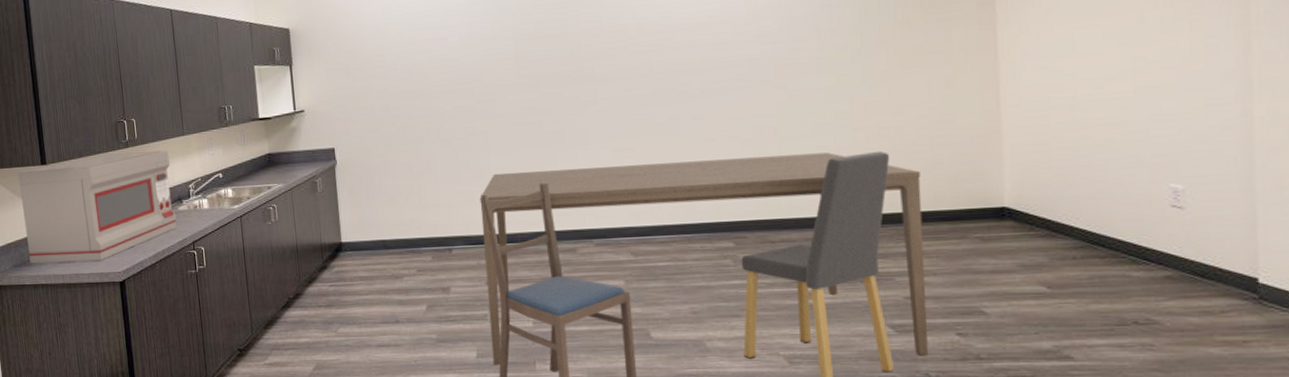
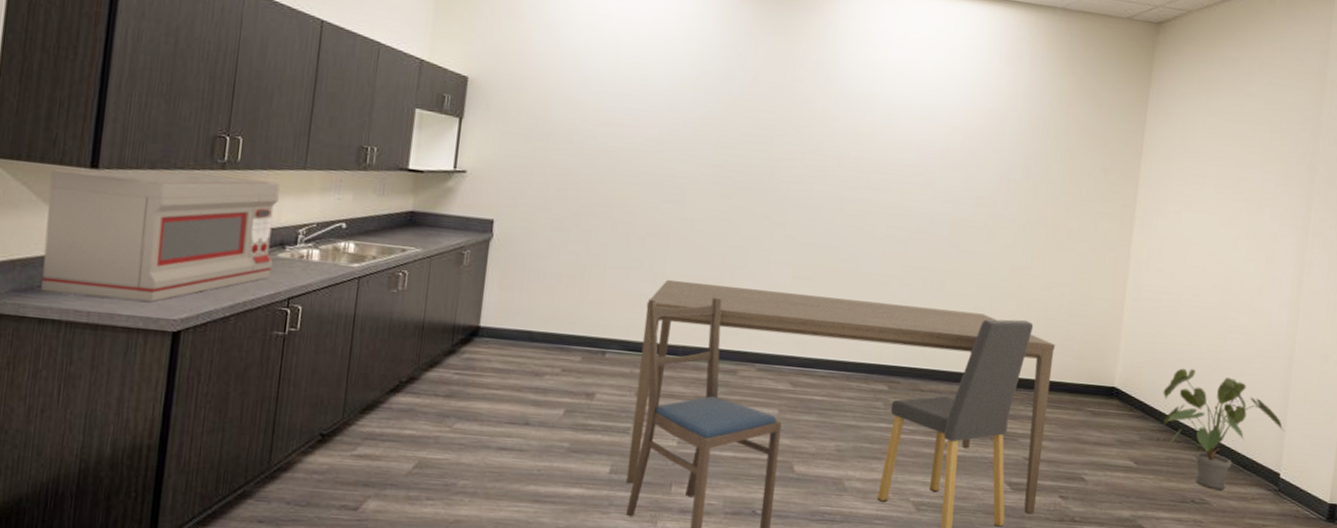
house plant: none [1071,172,1256,307] -> present [1163,368,1285,490]

